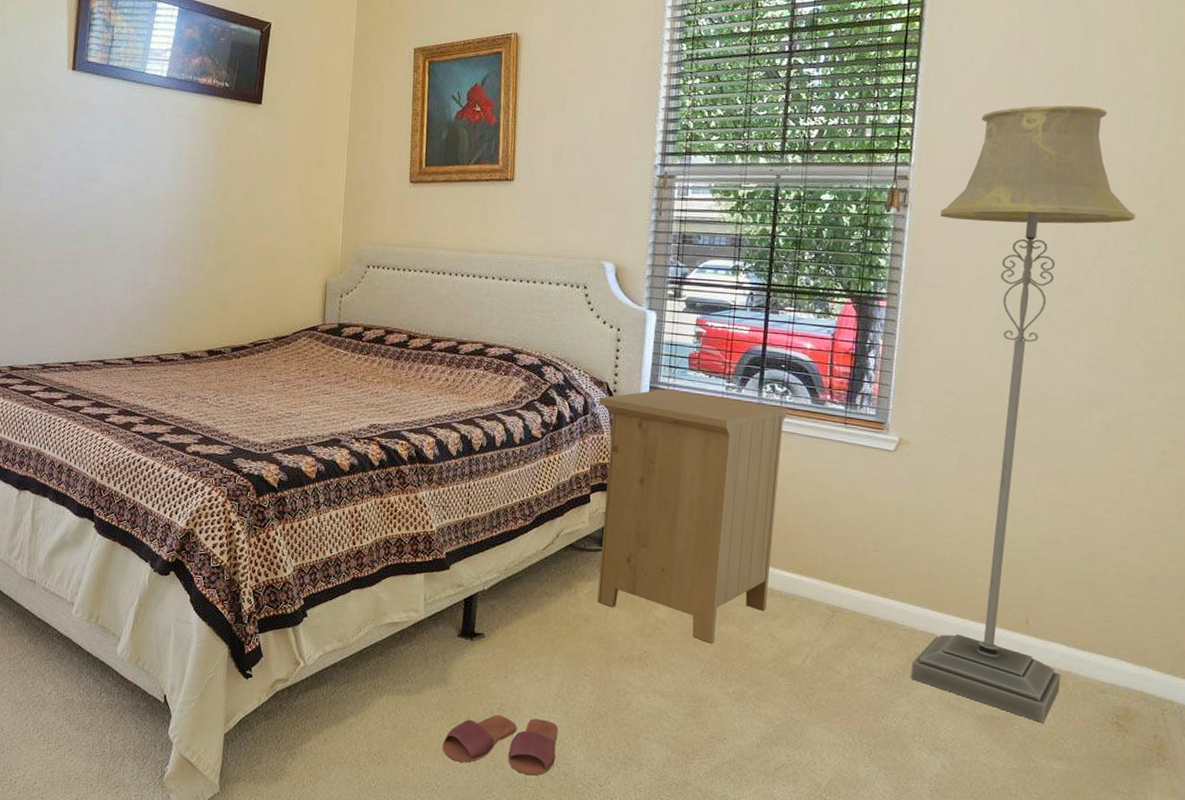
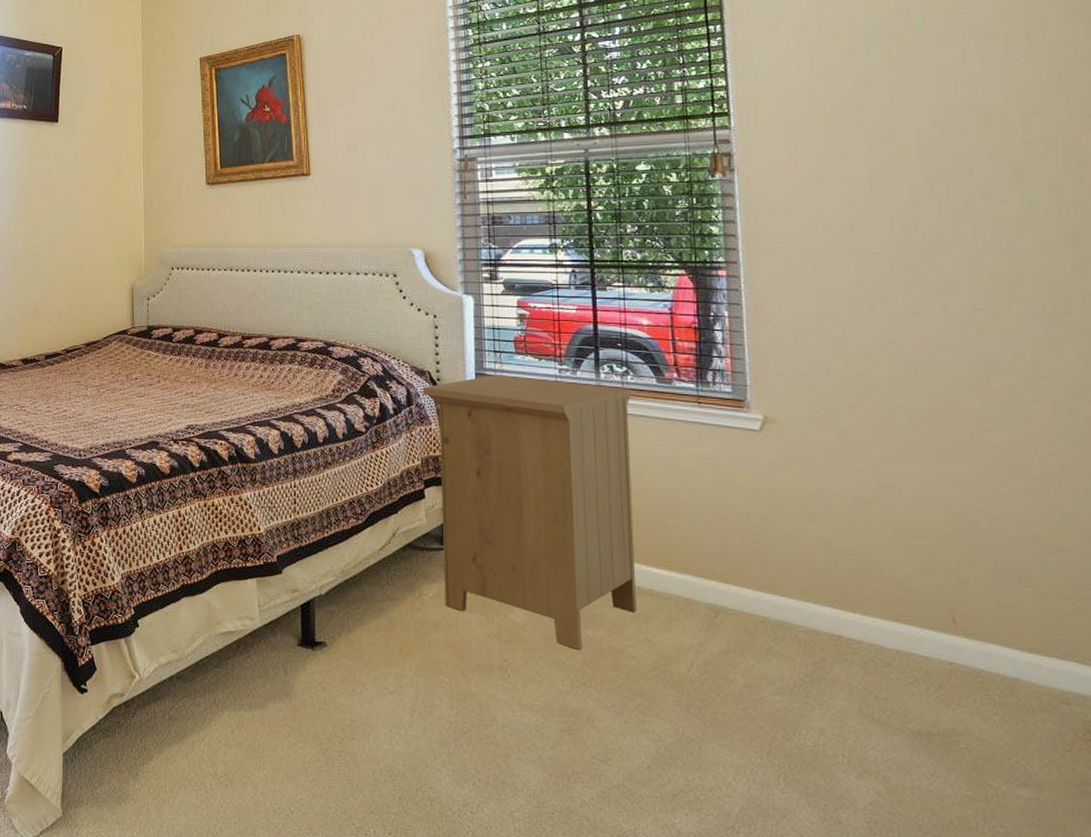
slippers: present [442,715,558,776] -> none [292,732,418,801]
floor lamp: present [911,105,1135,723] -> none [772,52,1009,741]

